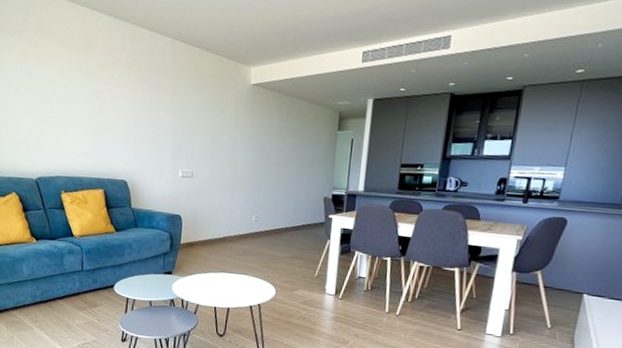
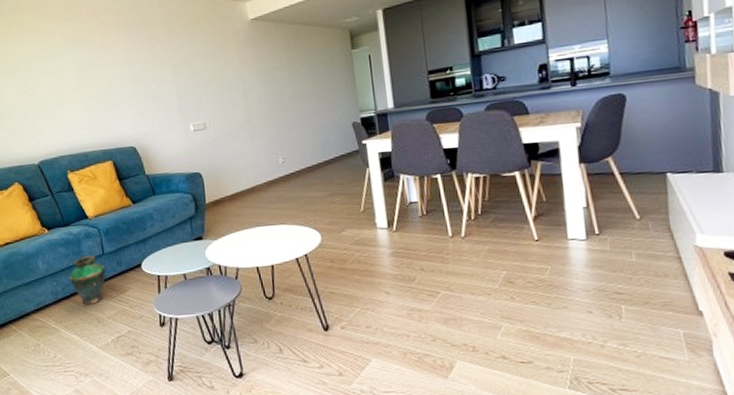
vase: none [48,269,82,312] -> present [69,255,106,305]

